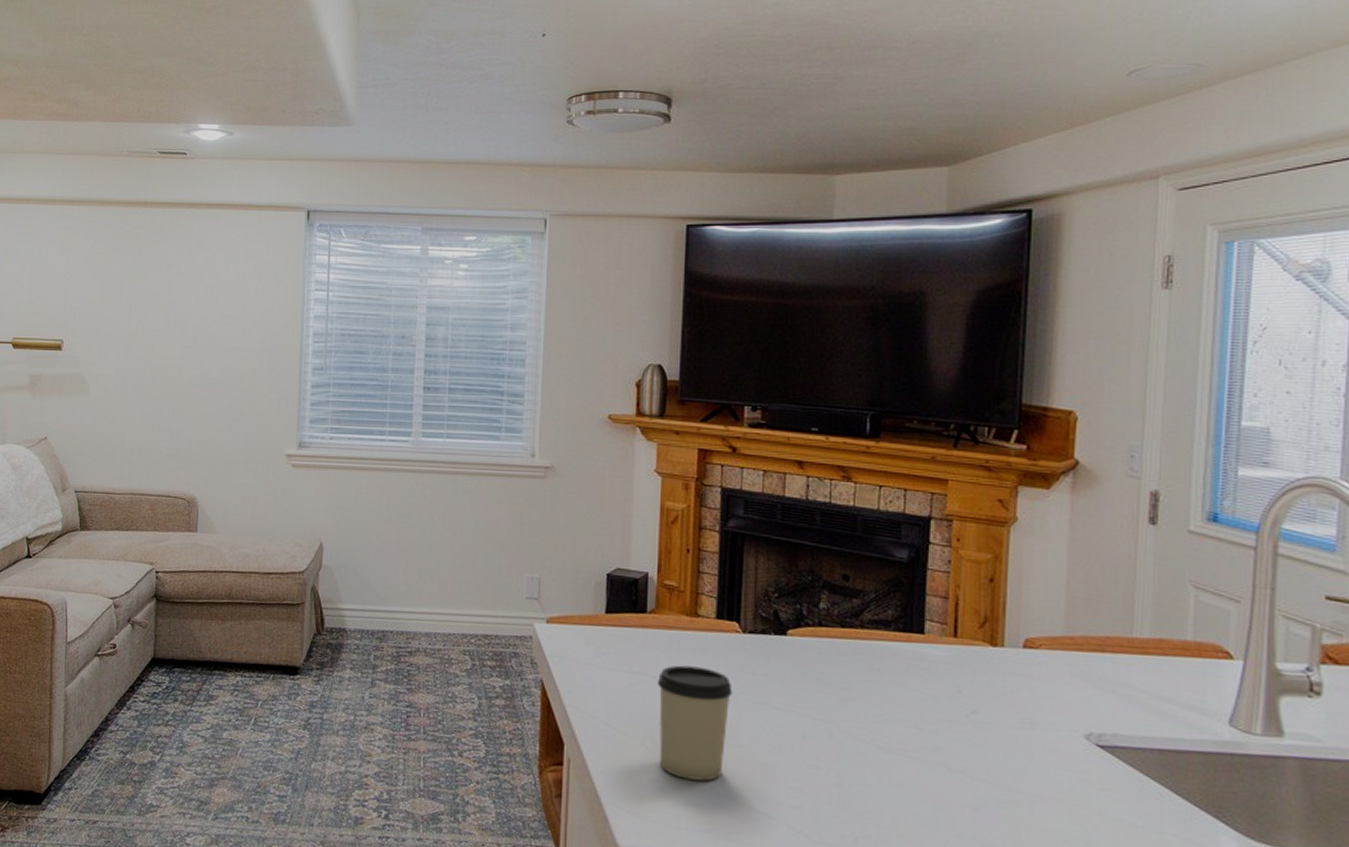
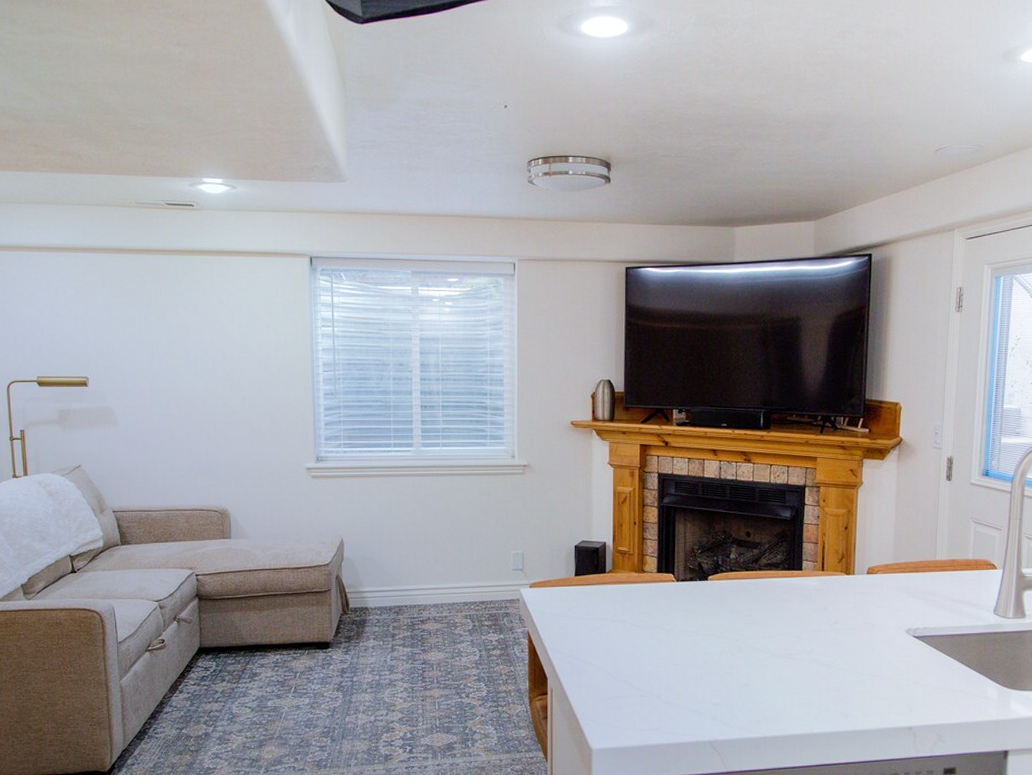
cup: present [658,665,733,781] -> none [616,610,671,694]

